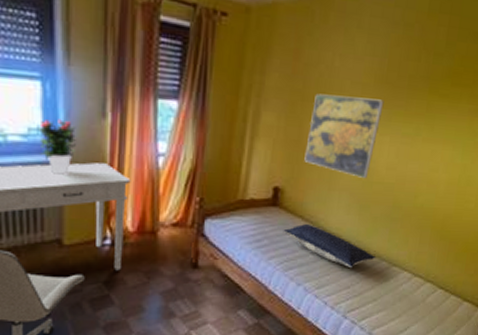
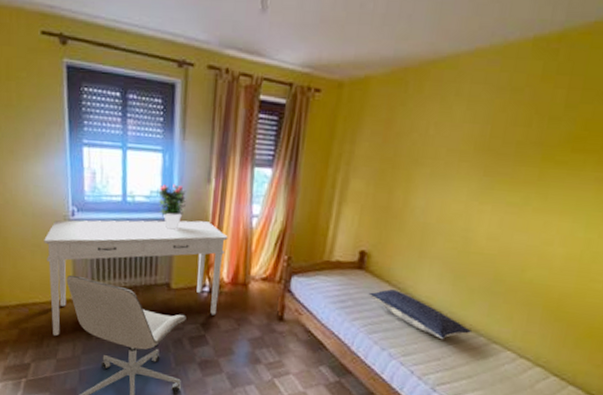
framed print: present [304,93,384,178] -> none [393,161,486,247]

